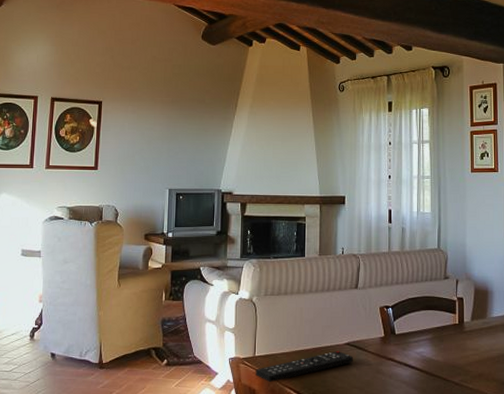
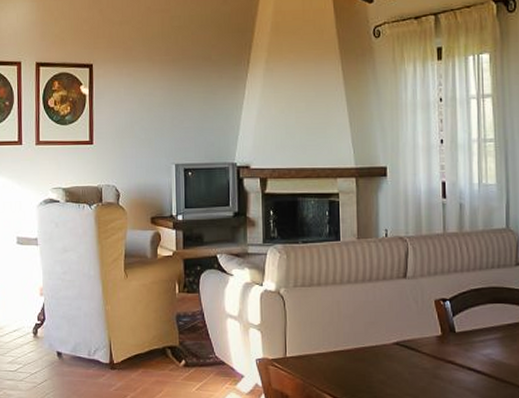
remote control: present [255,350,353,383] -> none [287,351,404,388]

